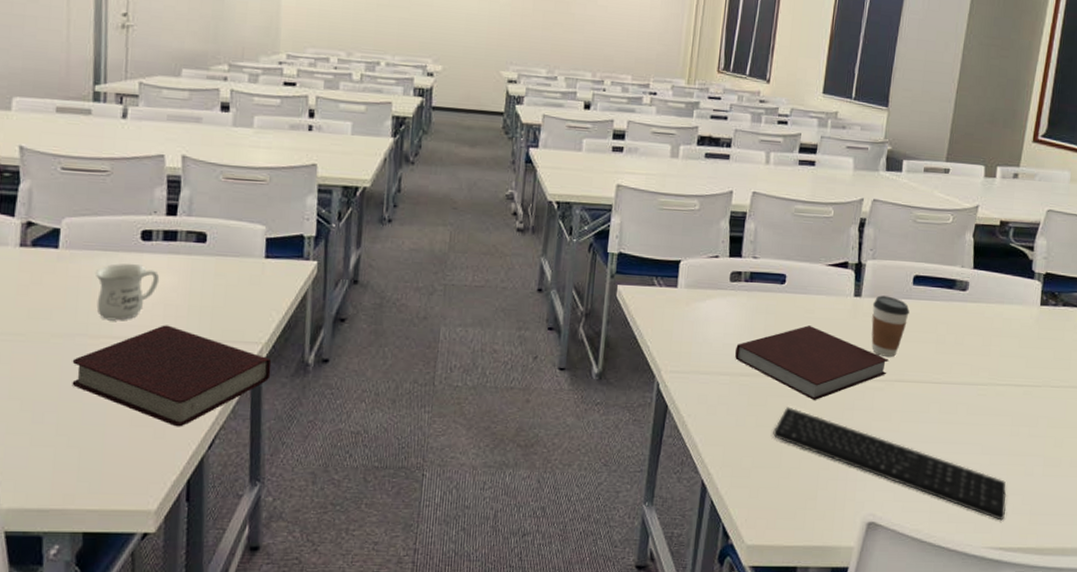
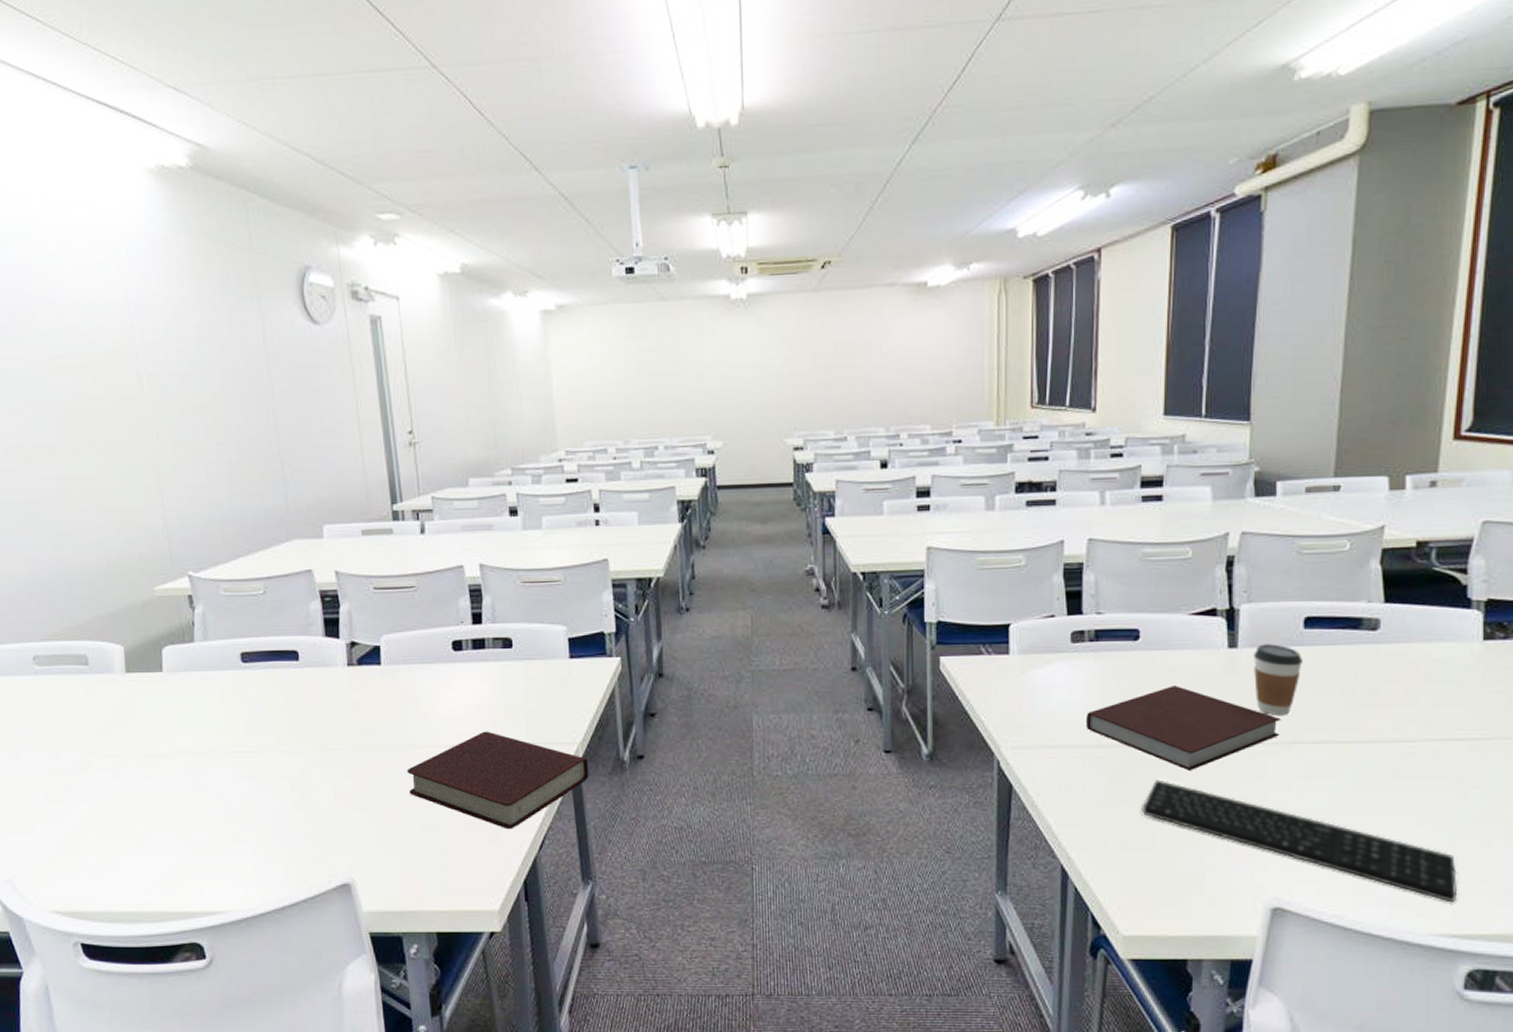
mug: present [94,263,160,321] -> none [415,673,475,730]

